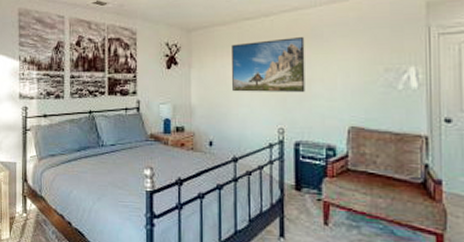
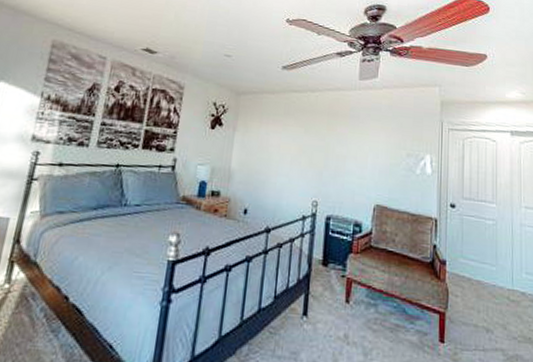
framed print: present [232,37,305,92] -> none [273,113,344,167]

